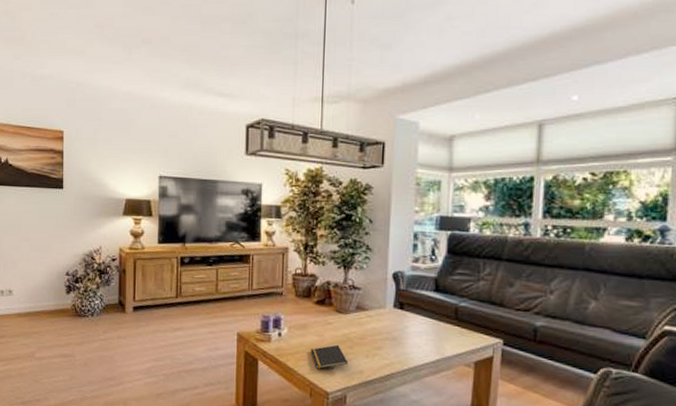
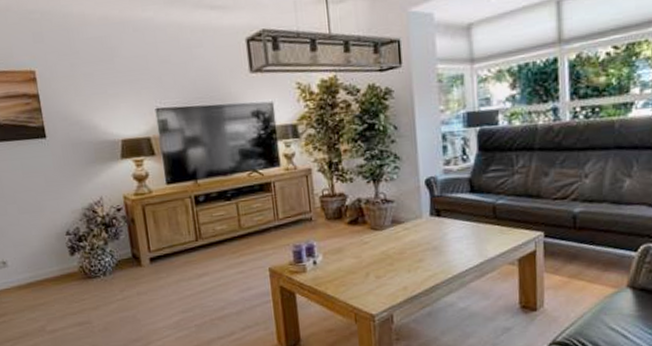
notepad: present [310,344,349,369] -> none [349,263,391,292]

